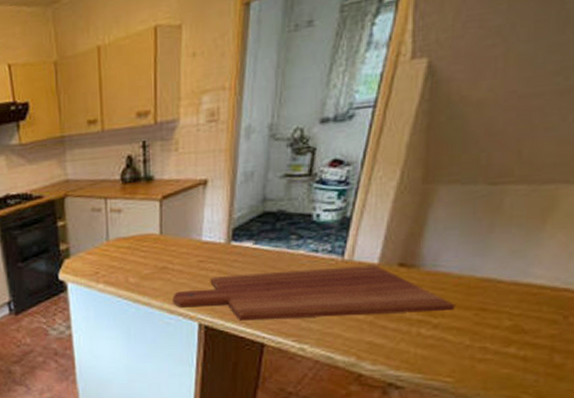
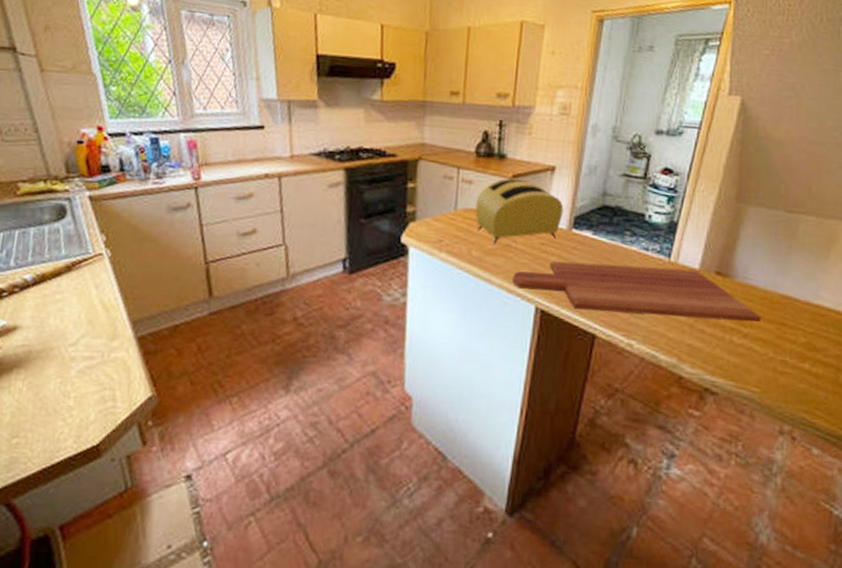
toaster: none [127,199,220,269] -> present [475,178,564,244]

